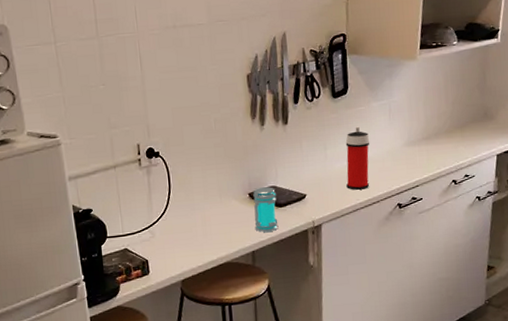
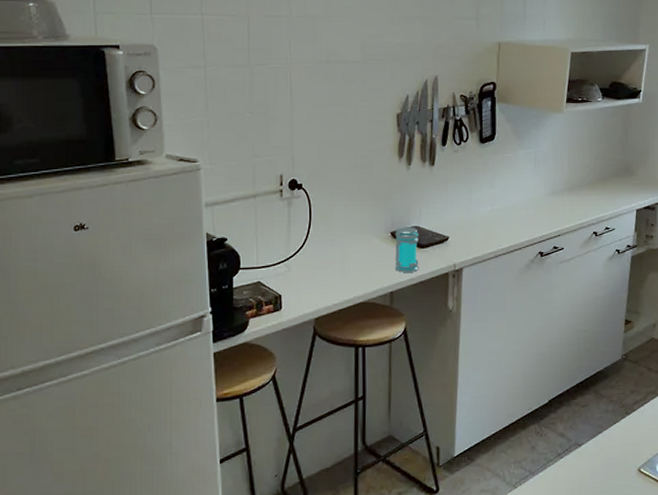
spray can: present [345,126,370,190] -> none [489,172,515,236]

